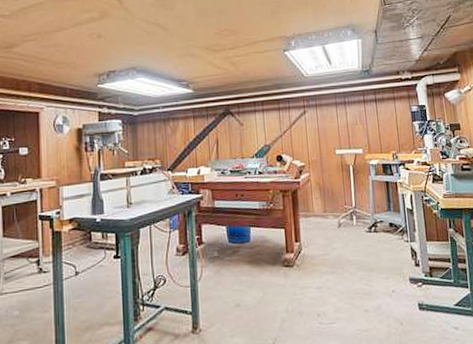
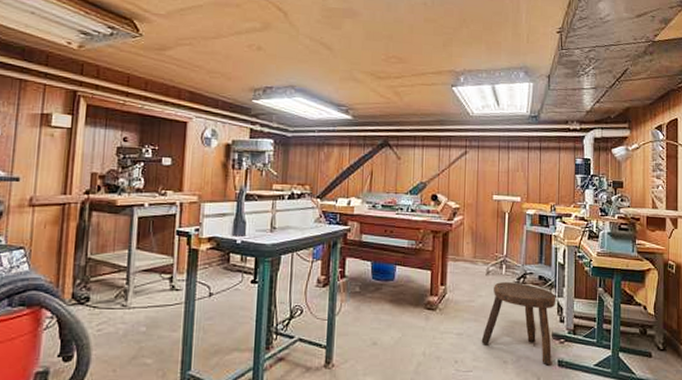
stool: none [340,231,412,310] -> present [481,282,556,366]

